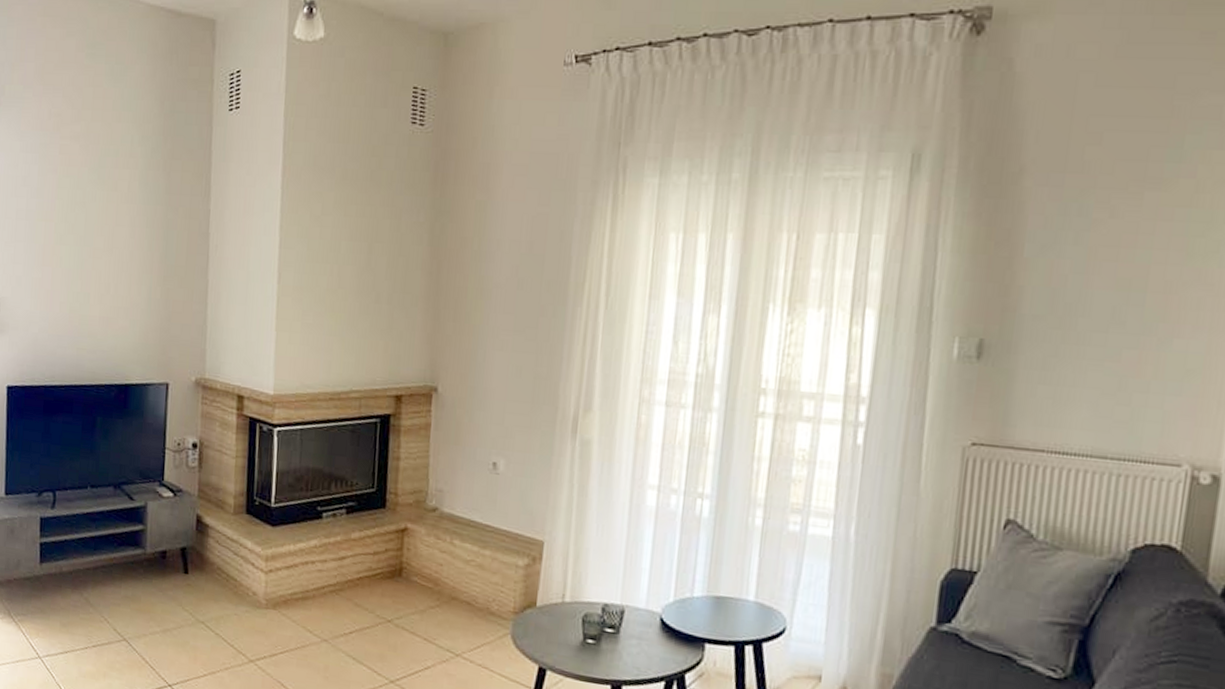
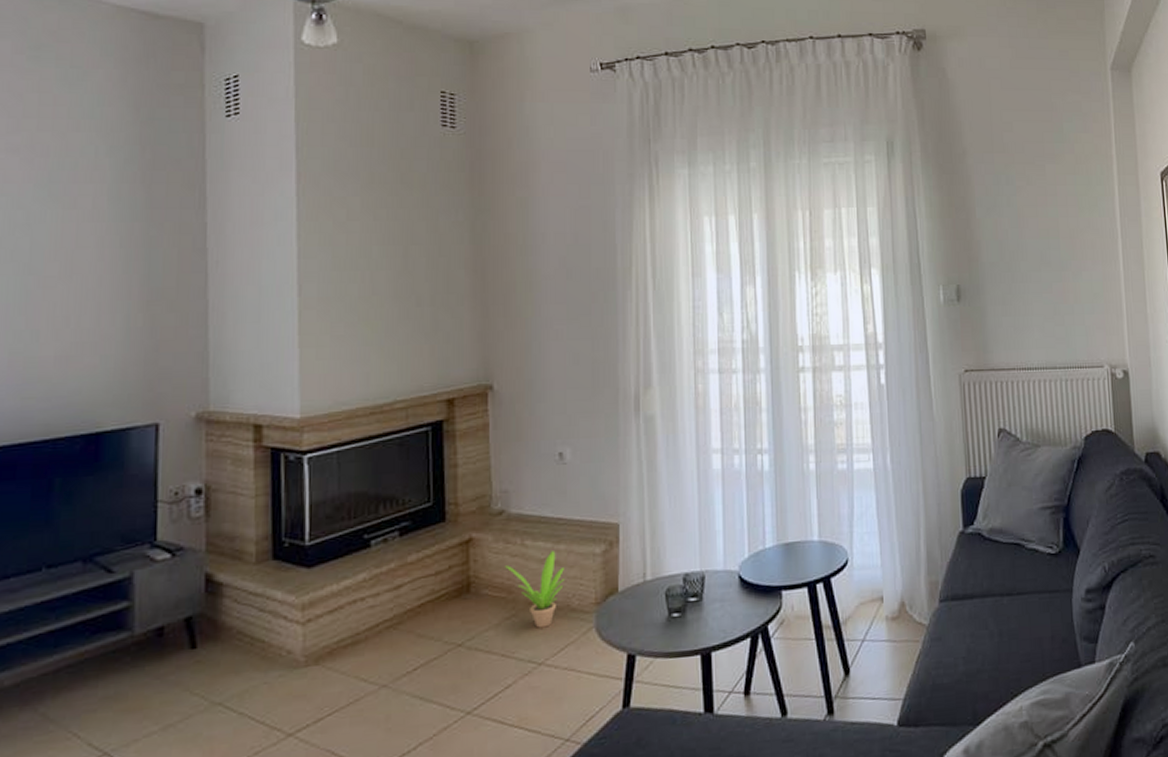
potted plant: none [434,554,488,624] -> present [505,551,566,628]

